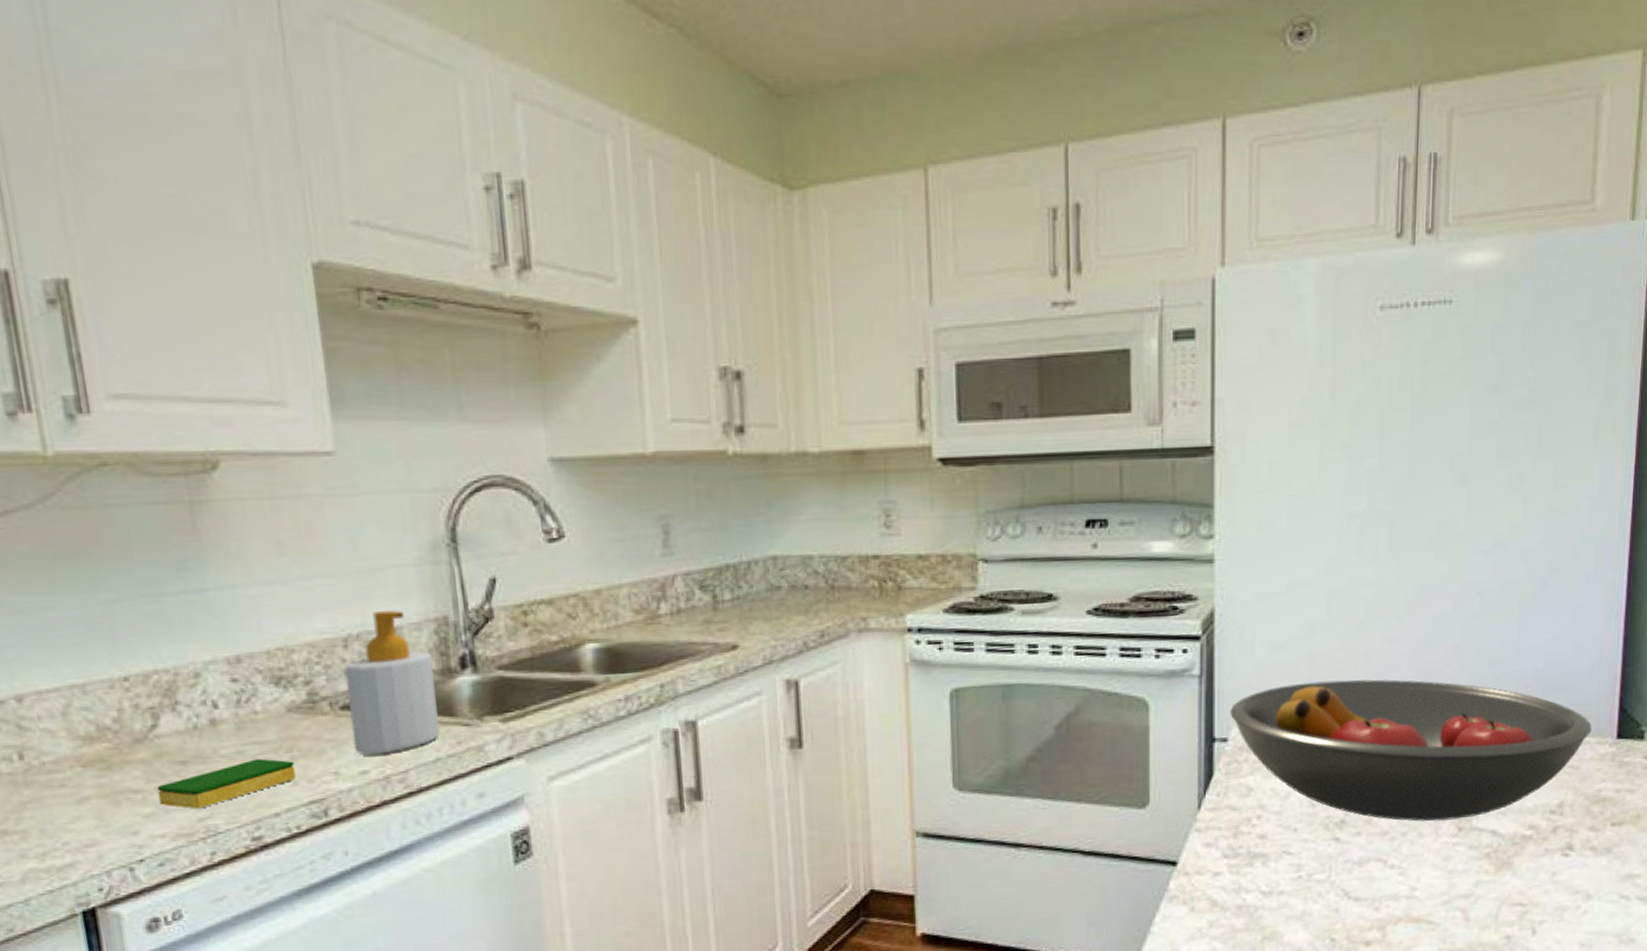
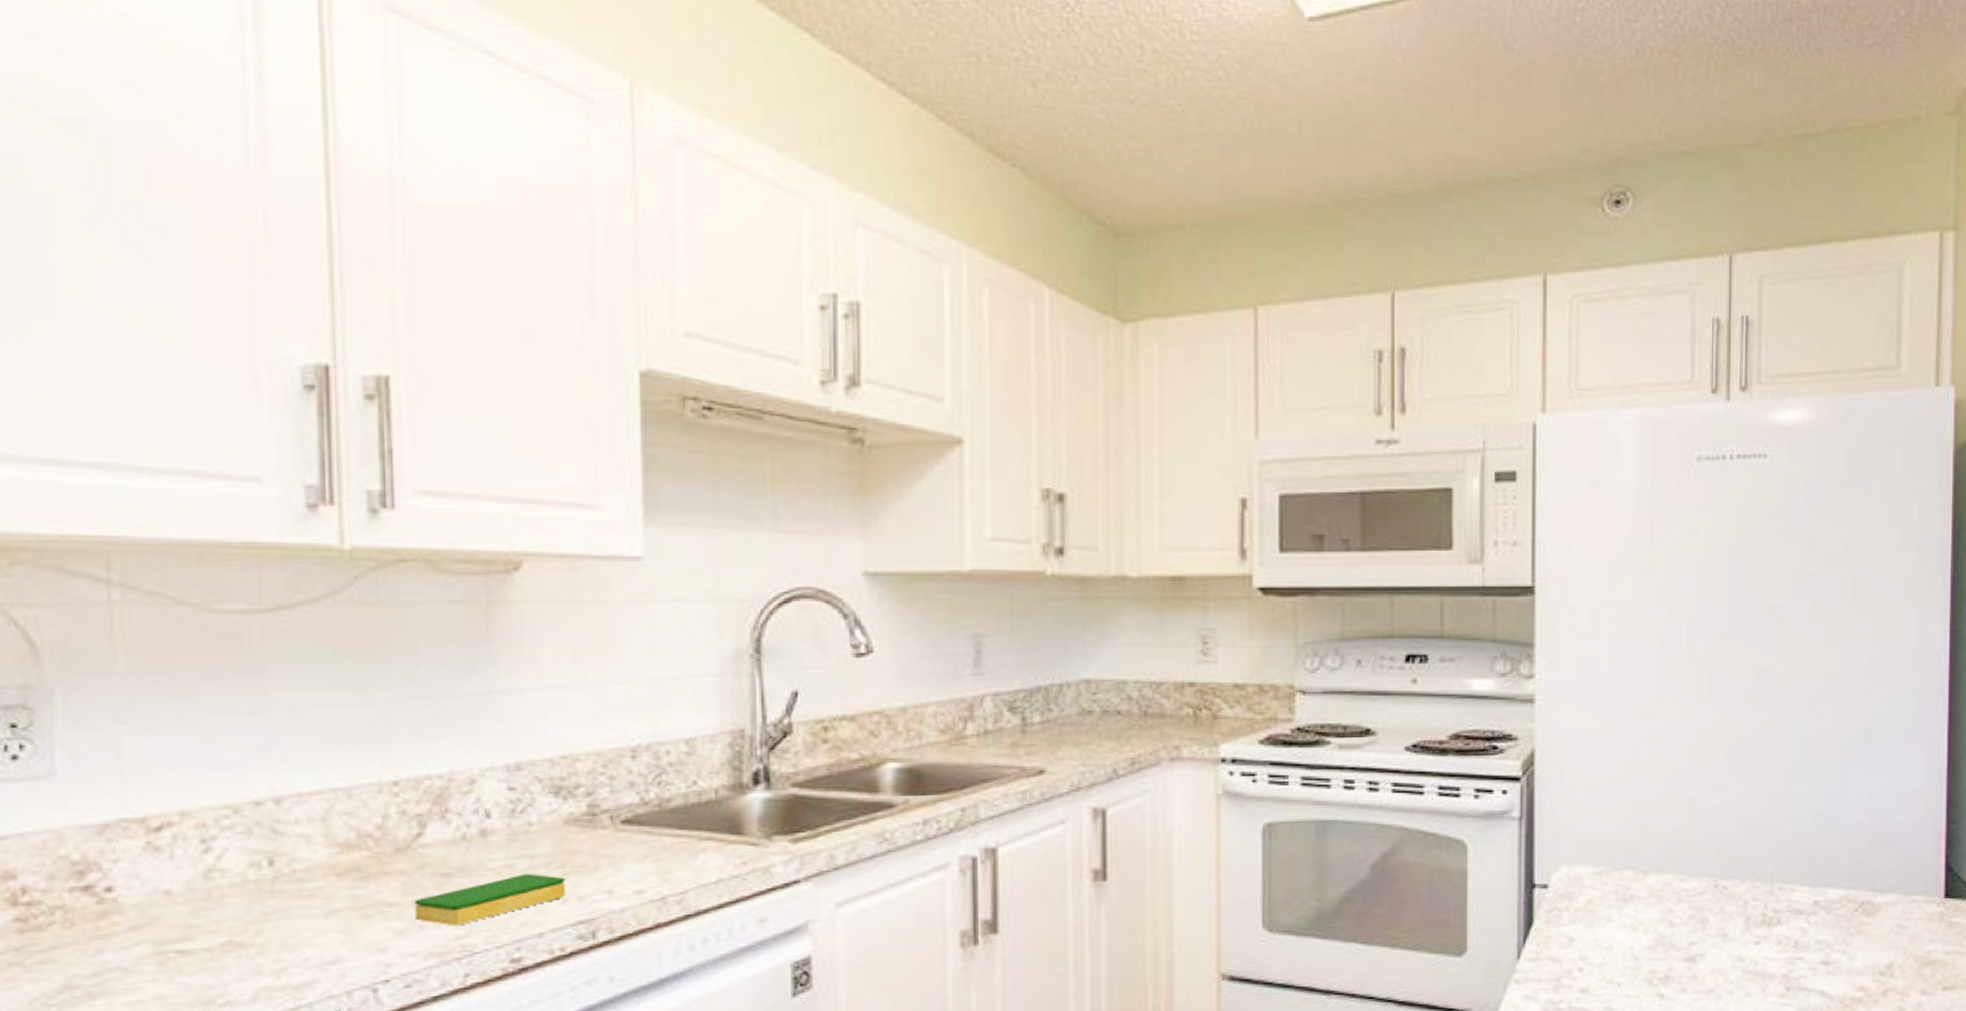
soap bottle: present [344,609,440,756] -> none [630,720,724,874]
fruit bowl: present [1230,679,1592,821] -> none [1551,827,1919,980]

